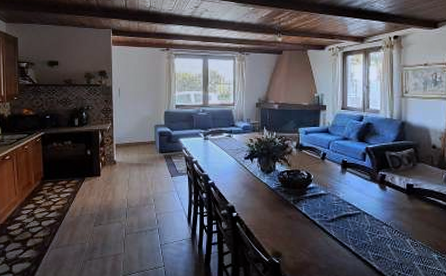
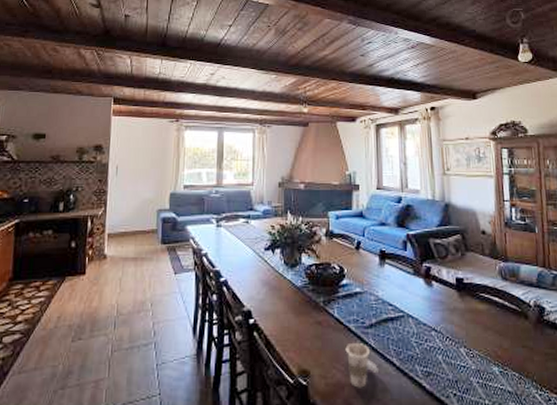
cup: none [311,232,337,267] -> present [345,342,378,388]

